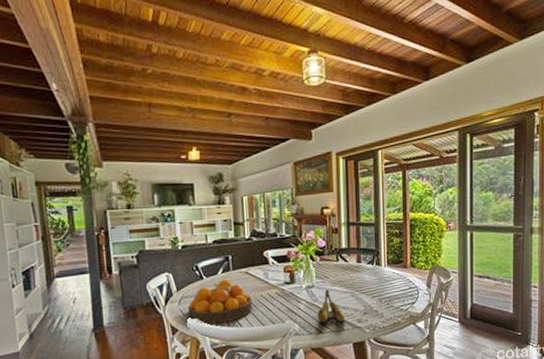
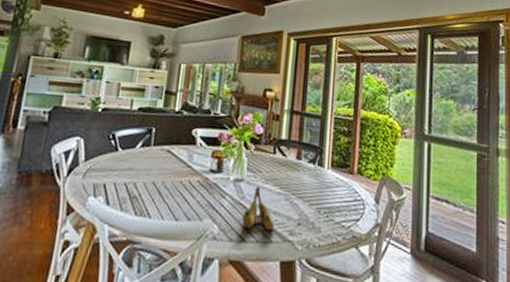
fruit bowl: present [187,280,253,324] -> none [90,156,170,210]

